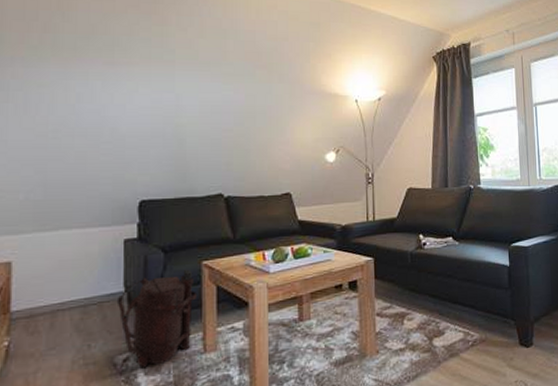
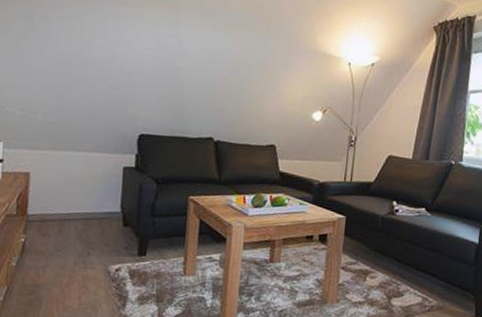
backpack: present [116,269,198,368] -> none [113,201,183,280]

